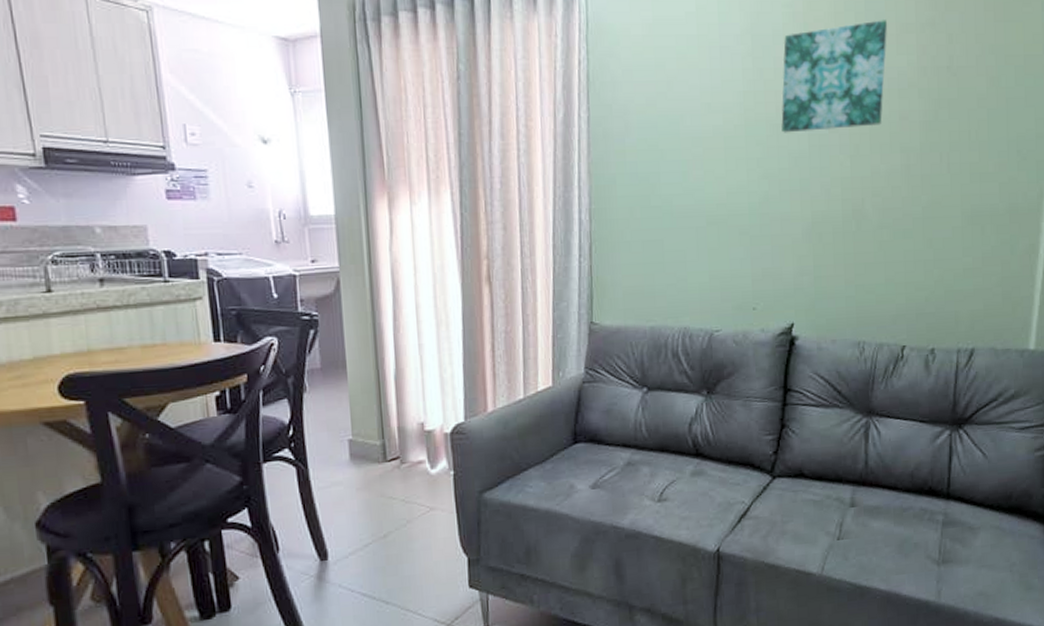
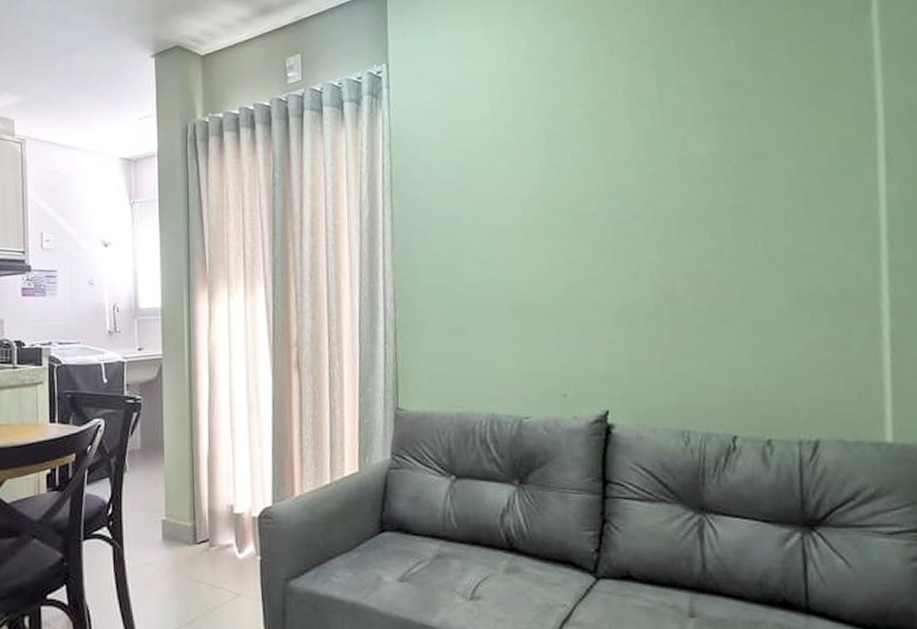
wall art: present [781,20,888,133] -> none [579,113,688,222]

